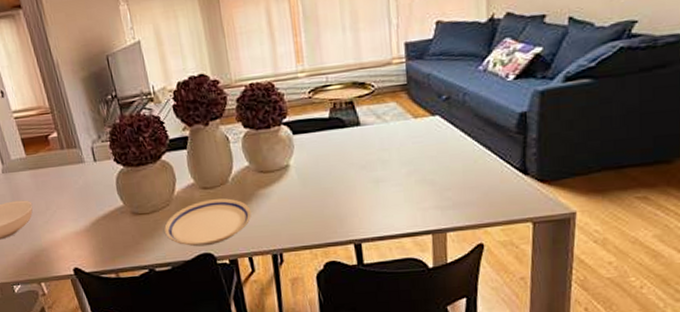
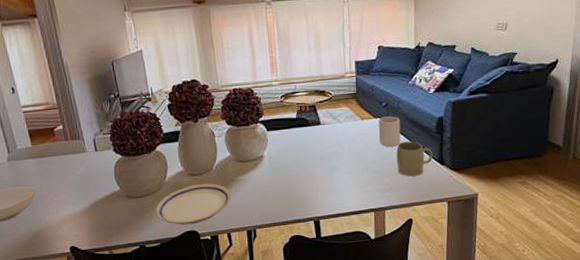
cup: none [437,112,468,153] -> present [378,116,401,147]
mug: none [461,144,513,190] -> present [396,141,433,177]

